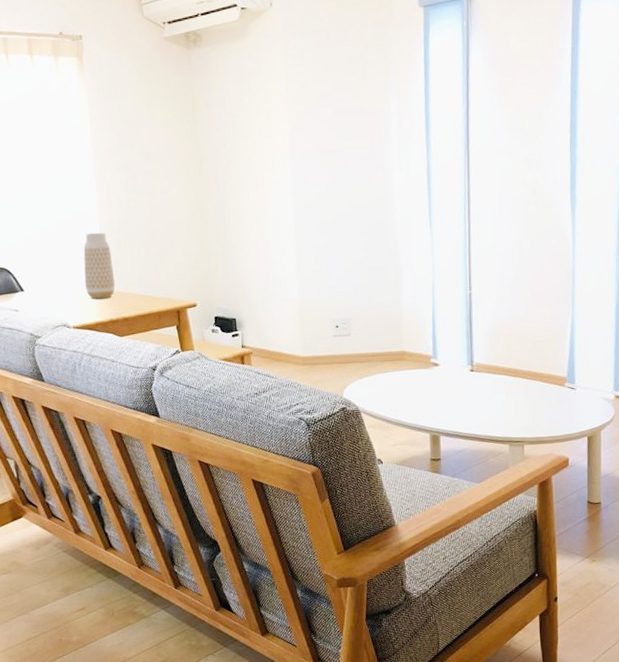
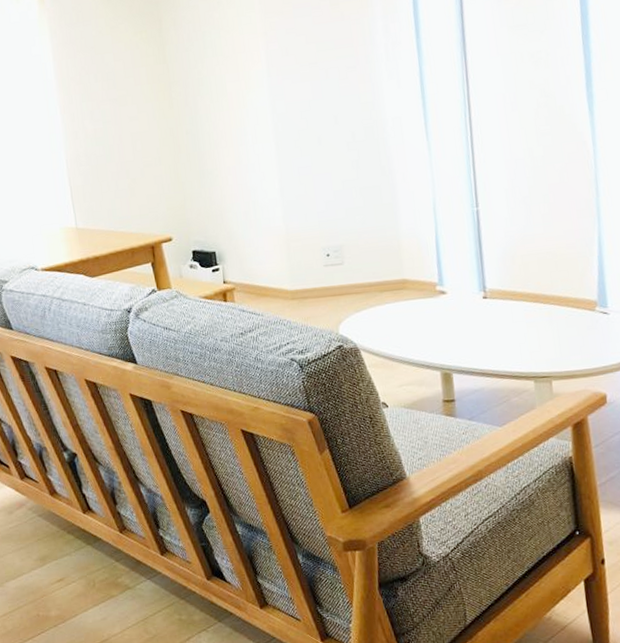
vase: present [83,232,116,299] -> none [49,166,85,238]

